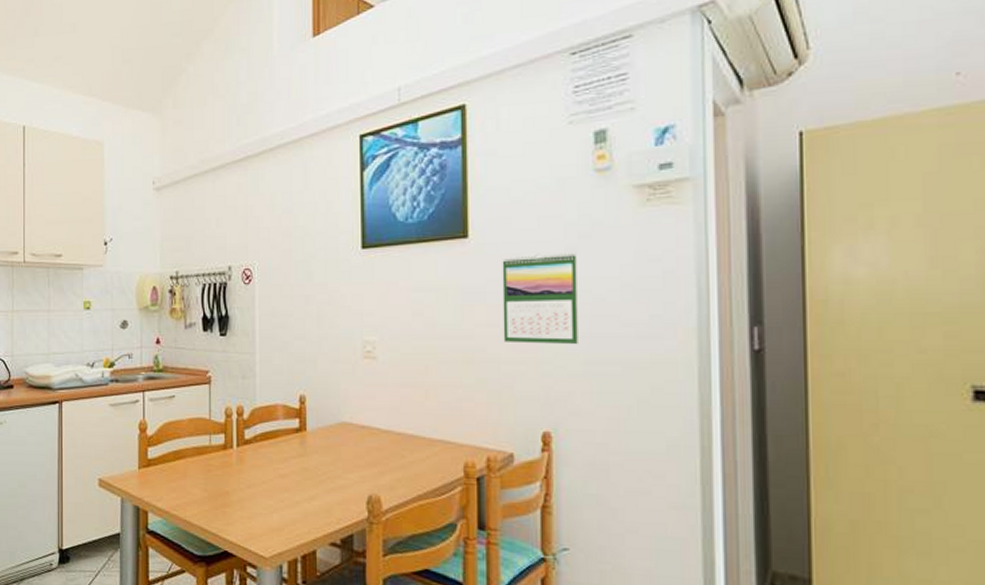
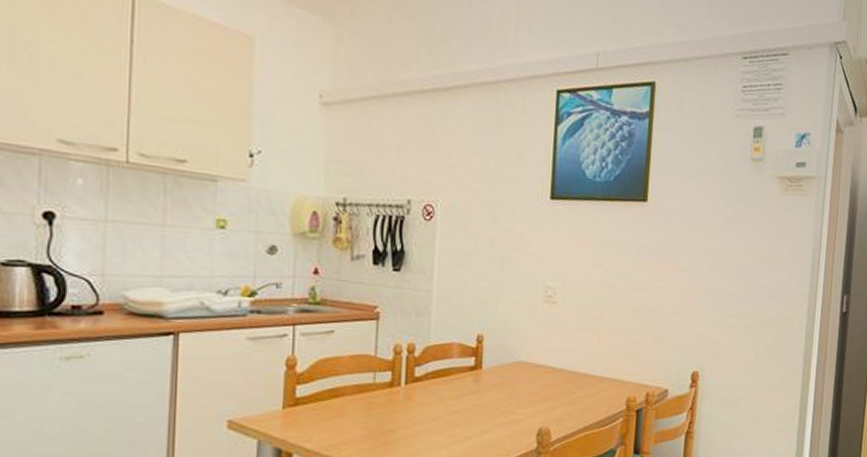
calendar: present [502,252,578,345] -> none [668,223,731,301]

